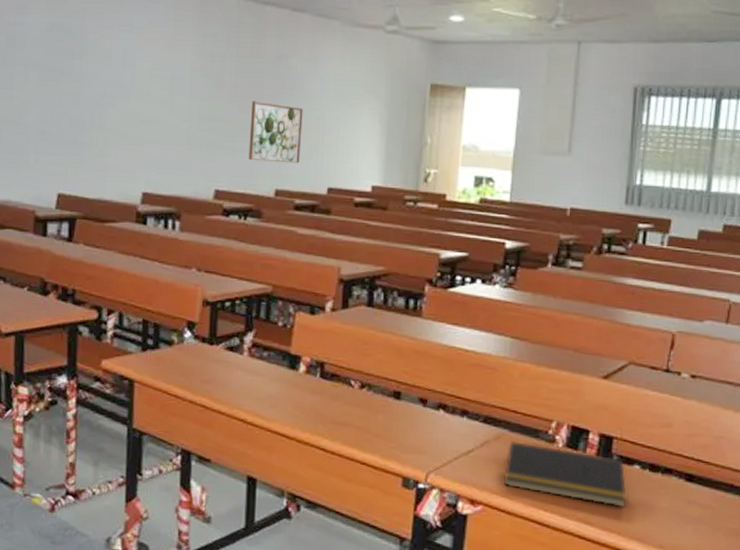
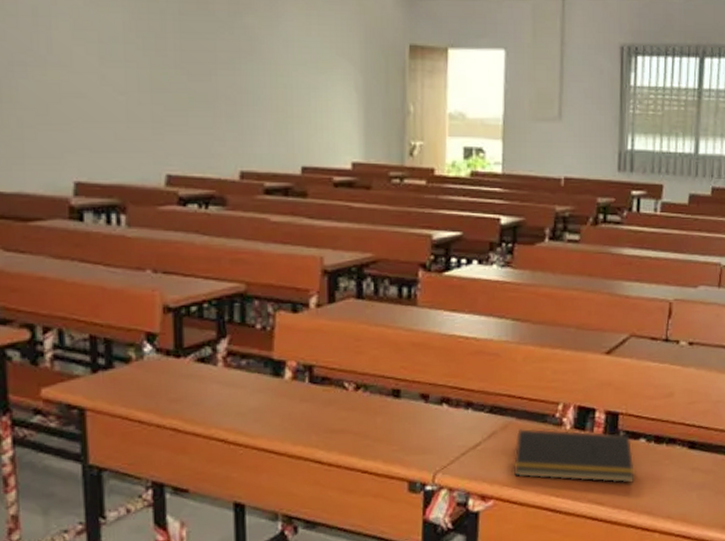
wall art: present [248,101,303,164] -> none [203,67,267,140]

